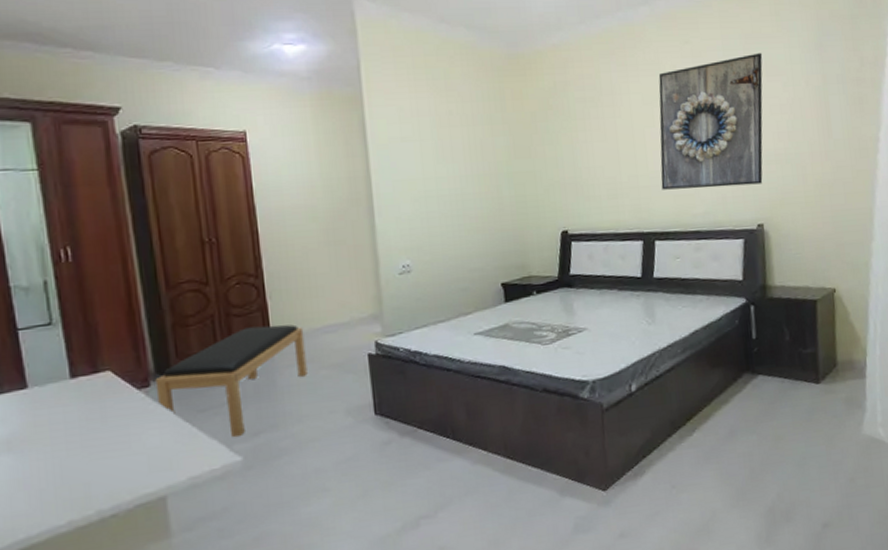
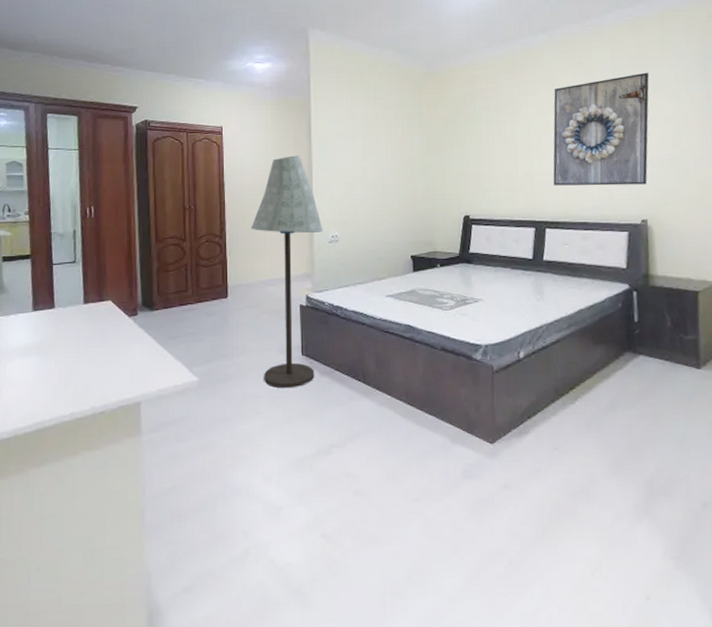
bench: present [155,324,307,437] -> none [141,275,252,361]
floor lamp: none [296,165,393,458] -> present [251,155,323,389]

